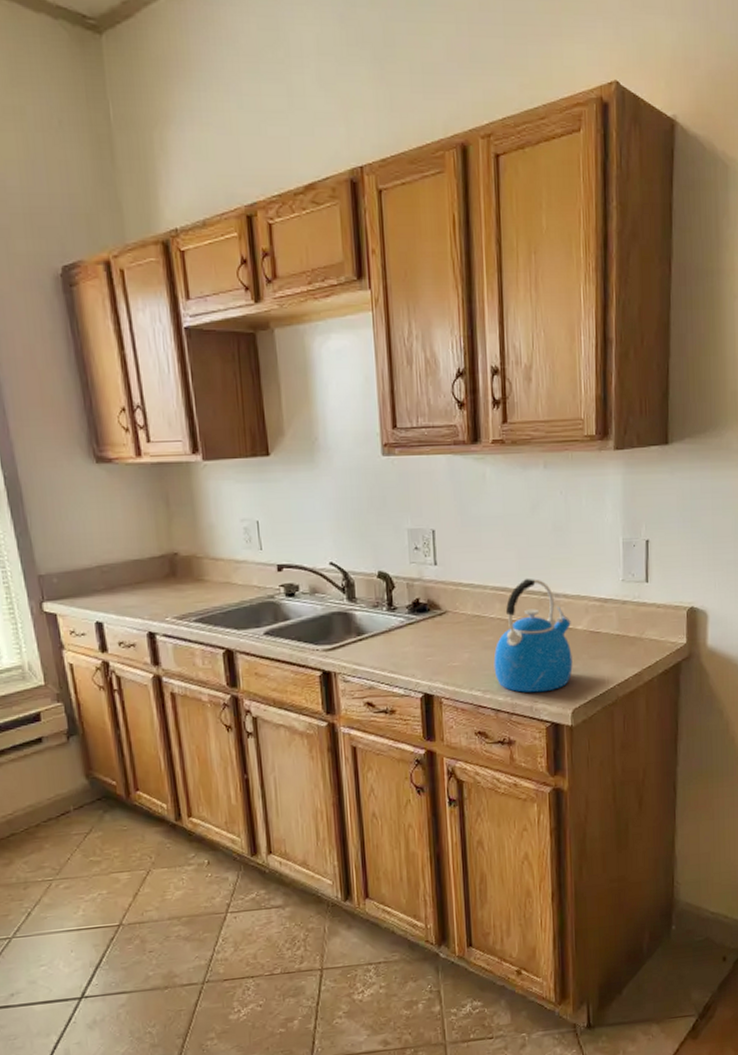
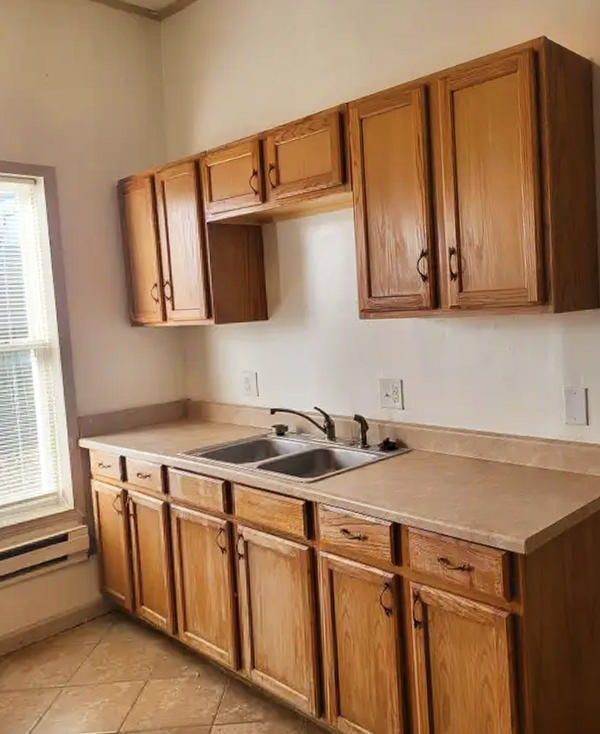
kettle: present [493,578,573,693] -> none [454,421,525,523]

